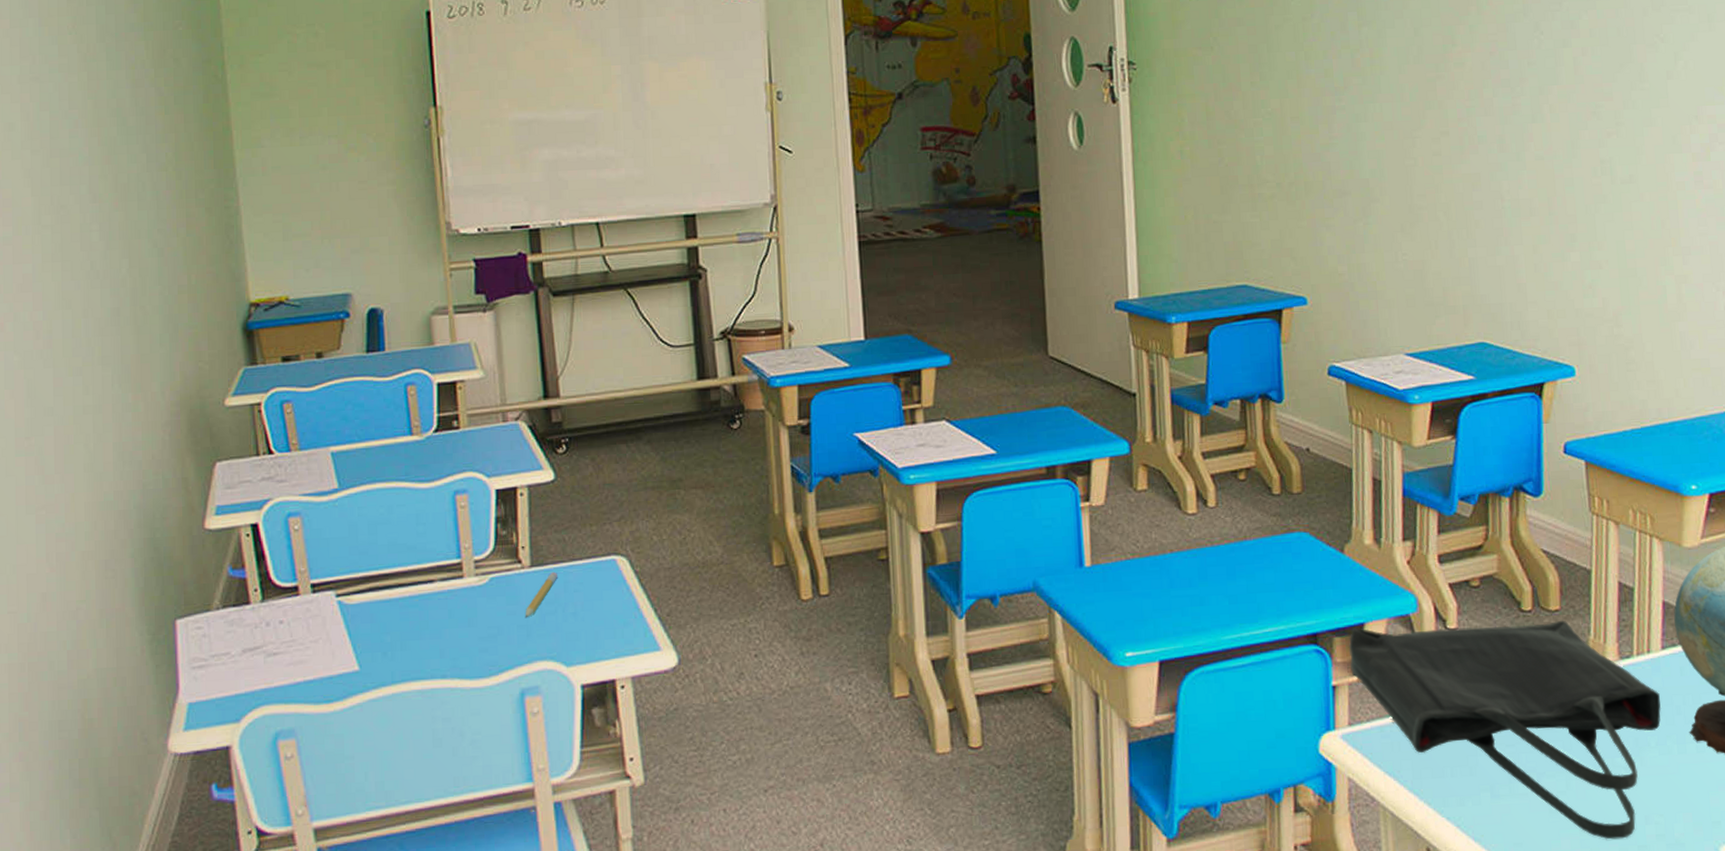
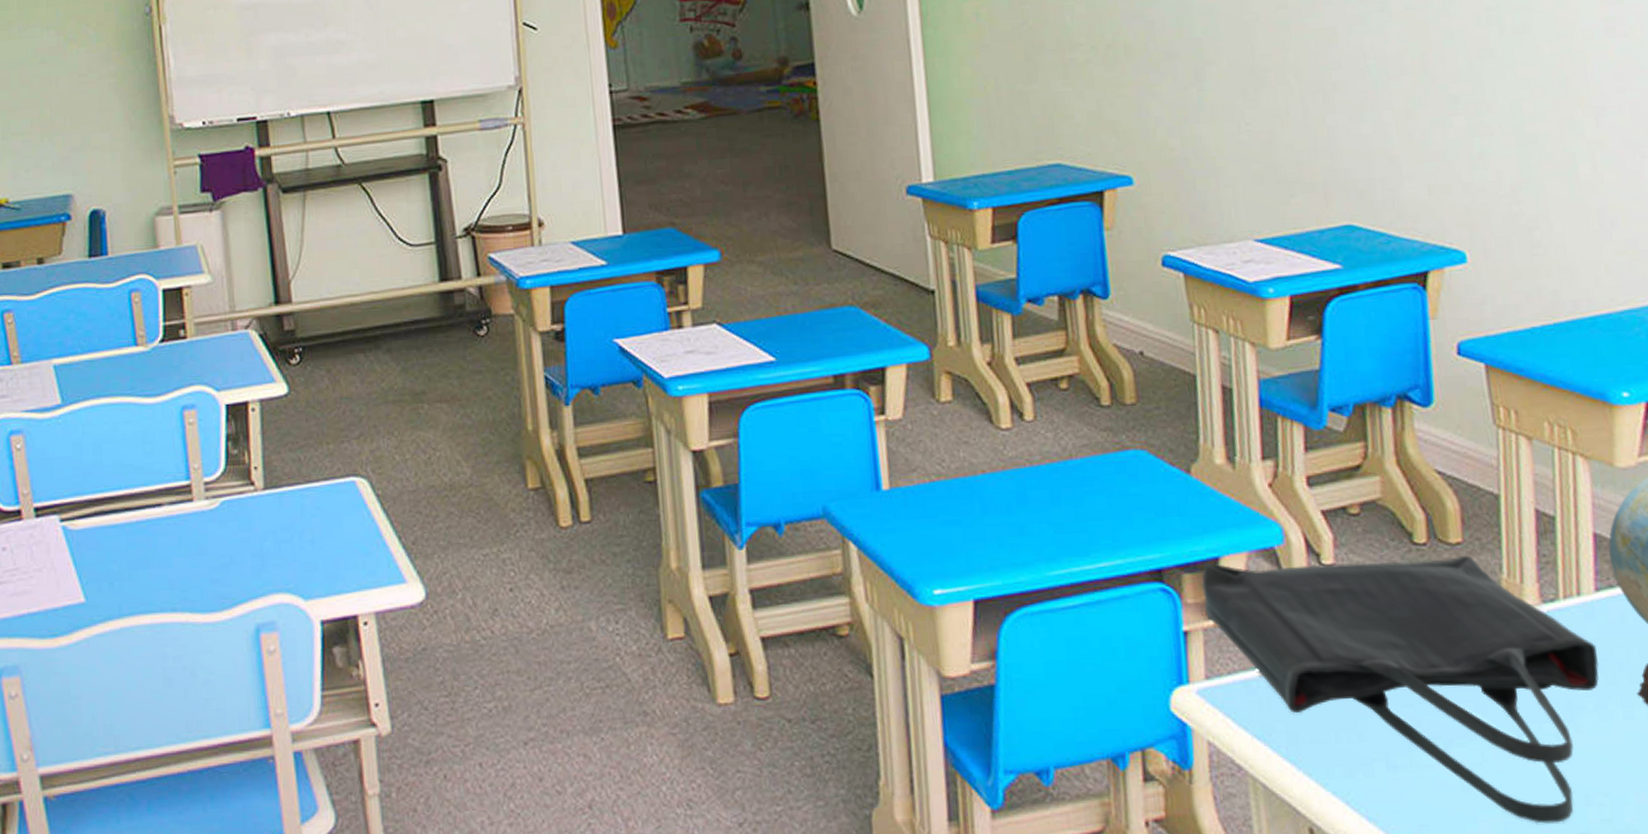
pencil: present [525,572,557,618] -> none [259,495,293,546]

